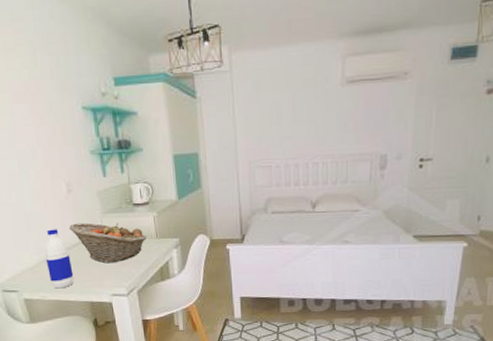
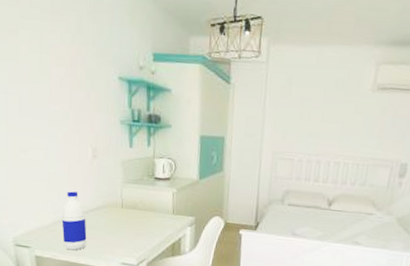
fruit basket: present [68,222,147,264] -> none [88,188,164,233]

